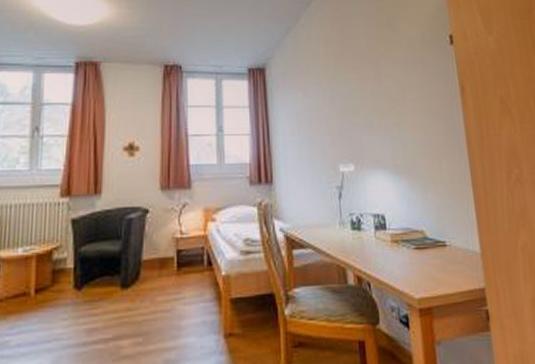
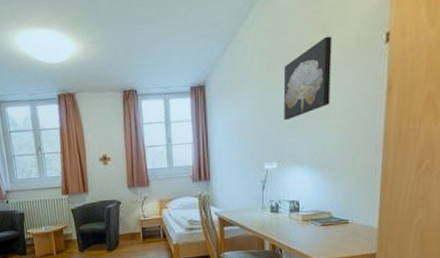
wall art: none [352,32,405,115] -> present [283,36,332,121]

